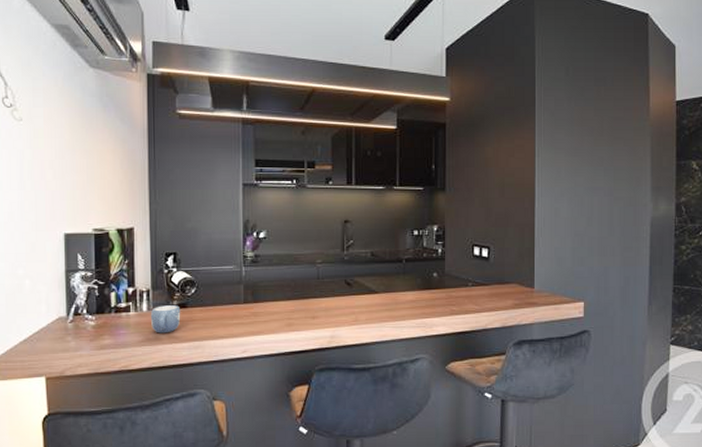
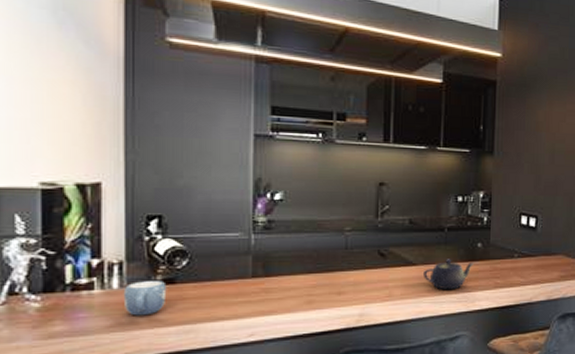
teapot: none [385,287,431,316] -> present [424,259,475,290]

